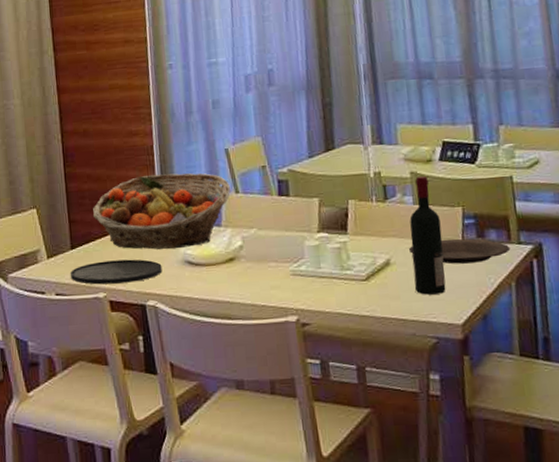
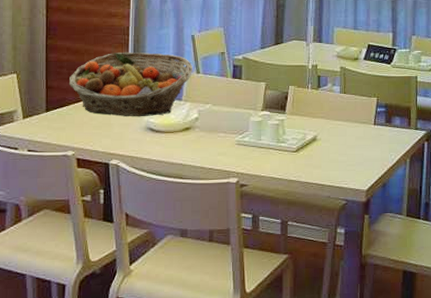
plate: present [71,259,162,285] -> none [44,123,127,144]
wine bottle: present [409,176,446,295] -> none [333,70,359,166]
plate: present [409,238,511,264] -> none [333,122,409,143]

